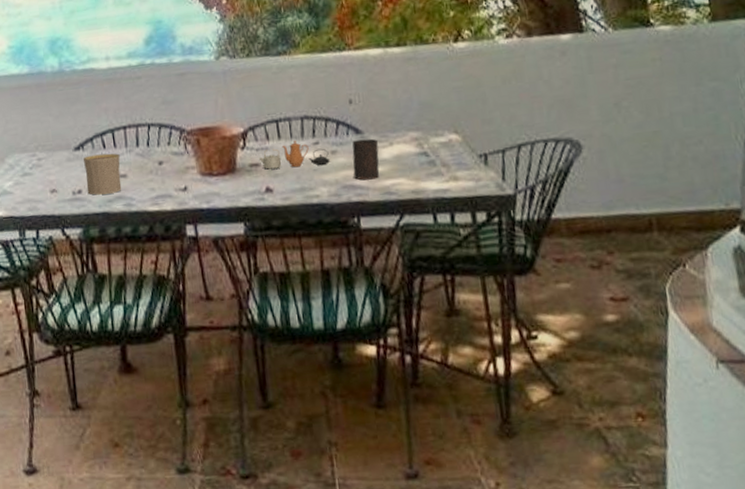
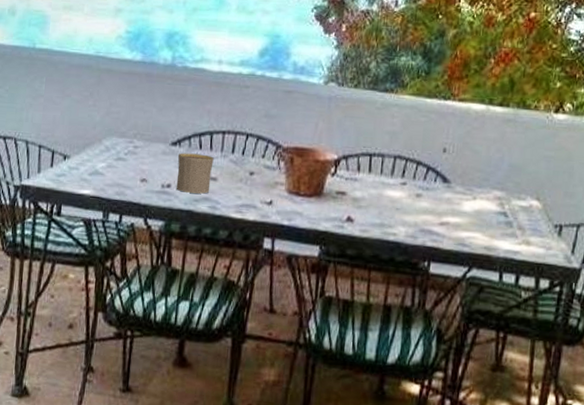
teapot: present [258,140,330,169] -> none [346,176,414,207]
cup: present [352,138,380,180] -> none [433,188,462,229]

